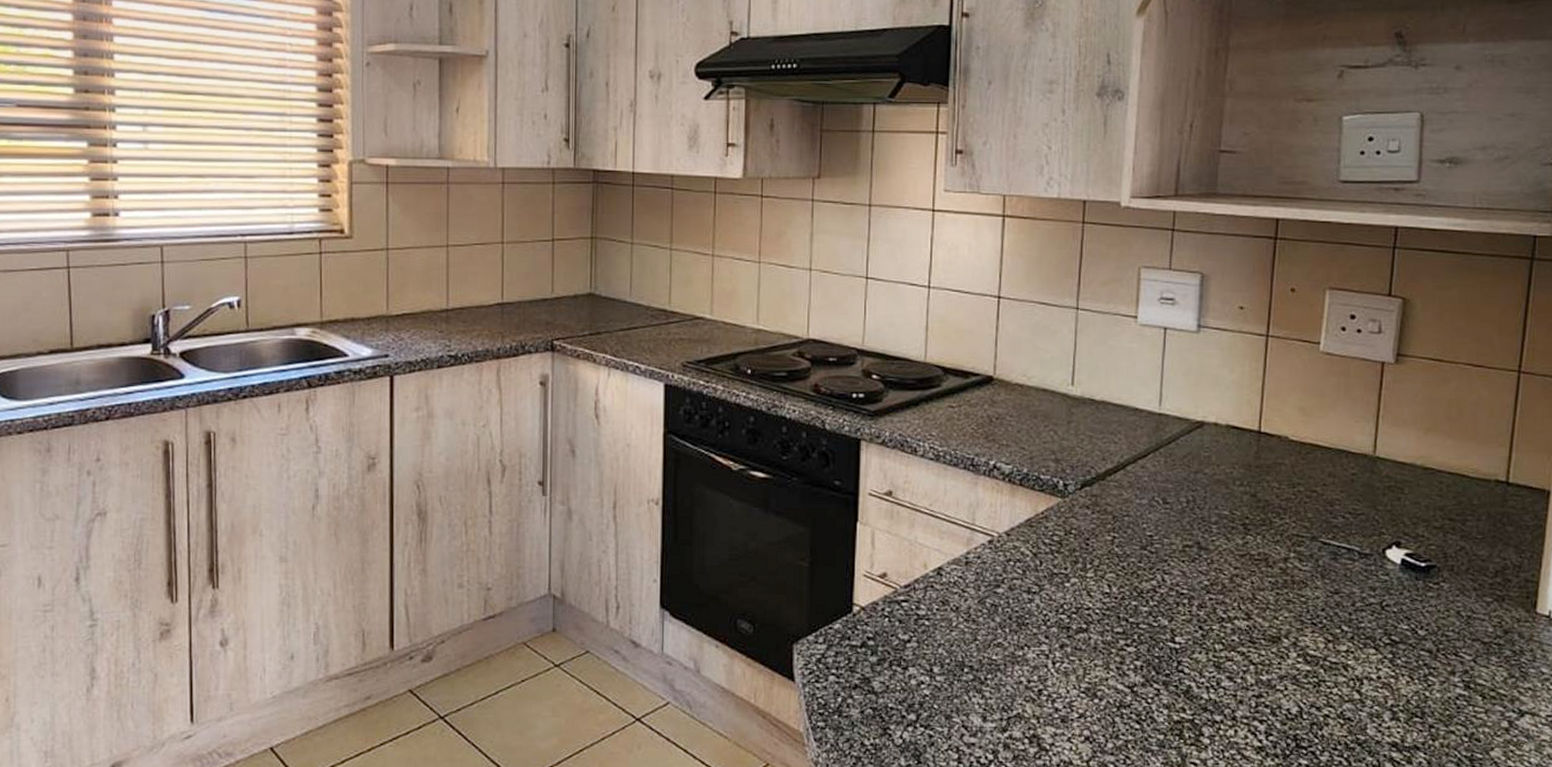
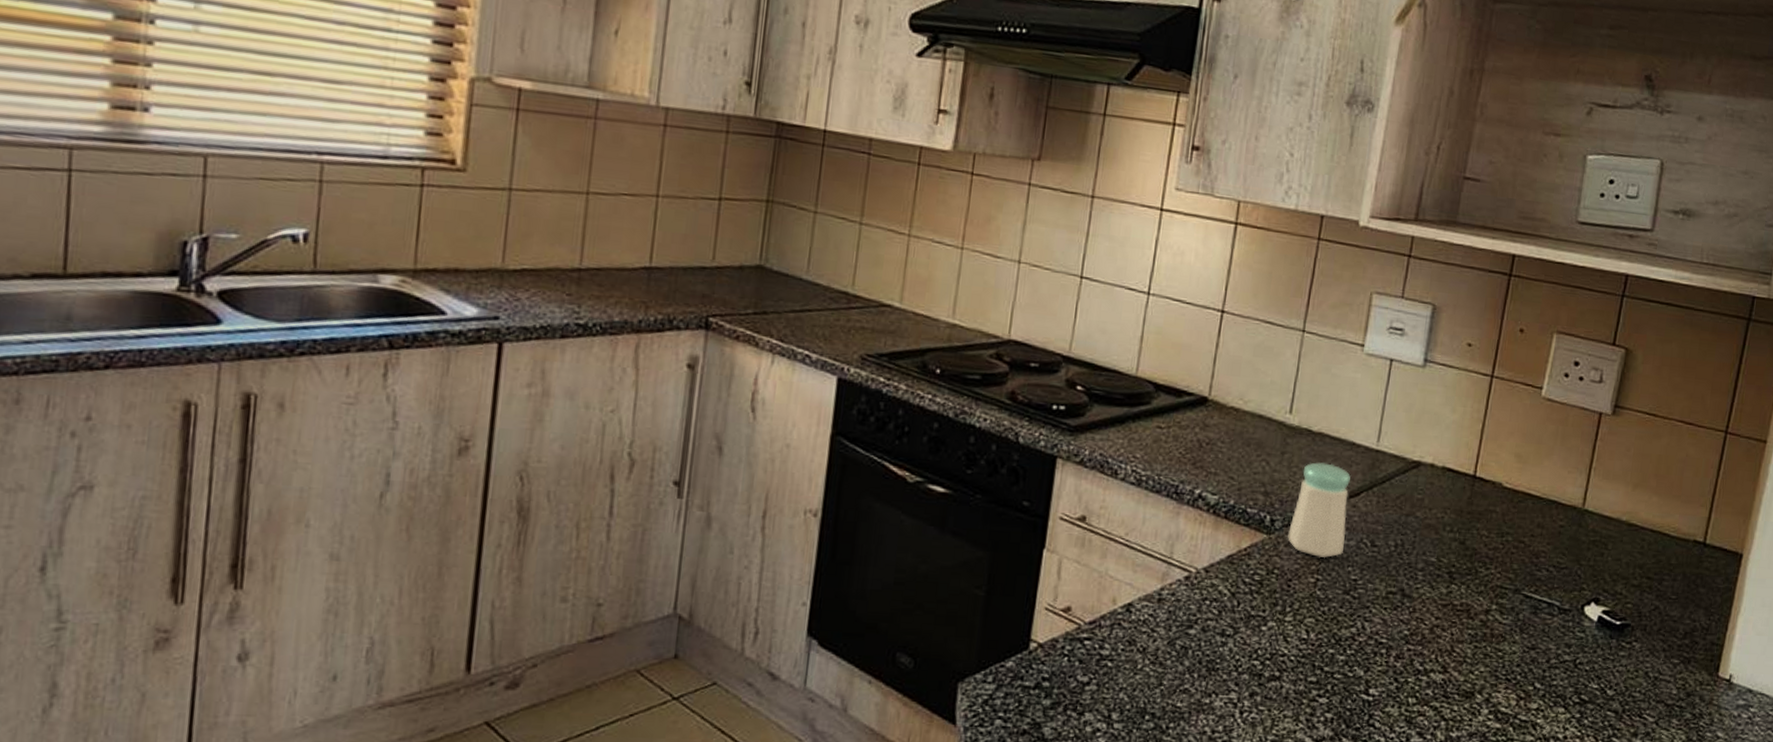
salt shaker: none [1081,429,1137,518] -> present [1287,462,1351,559]

